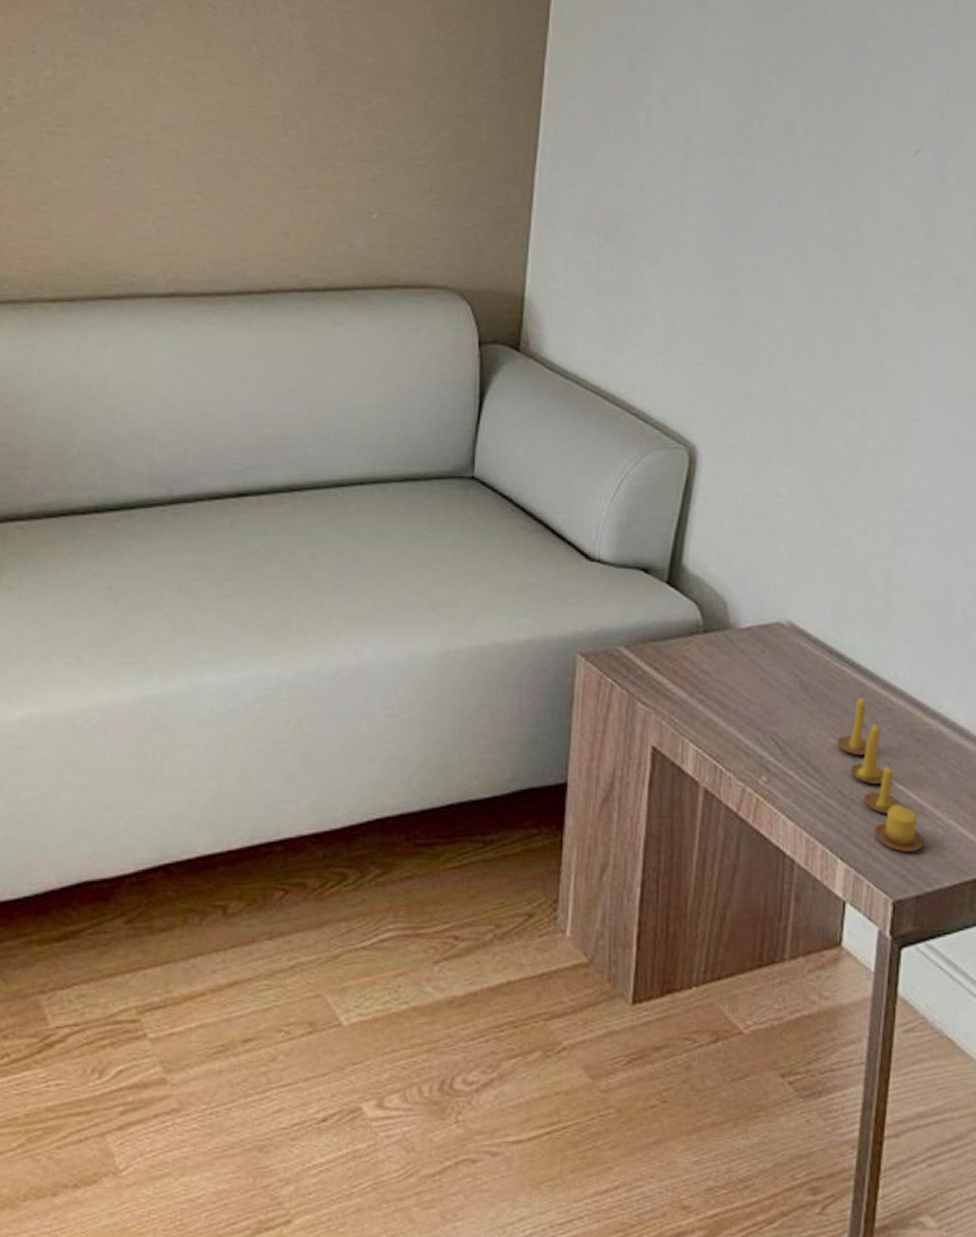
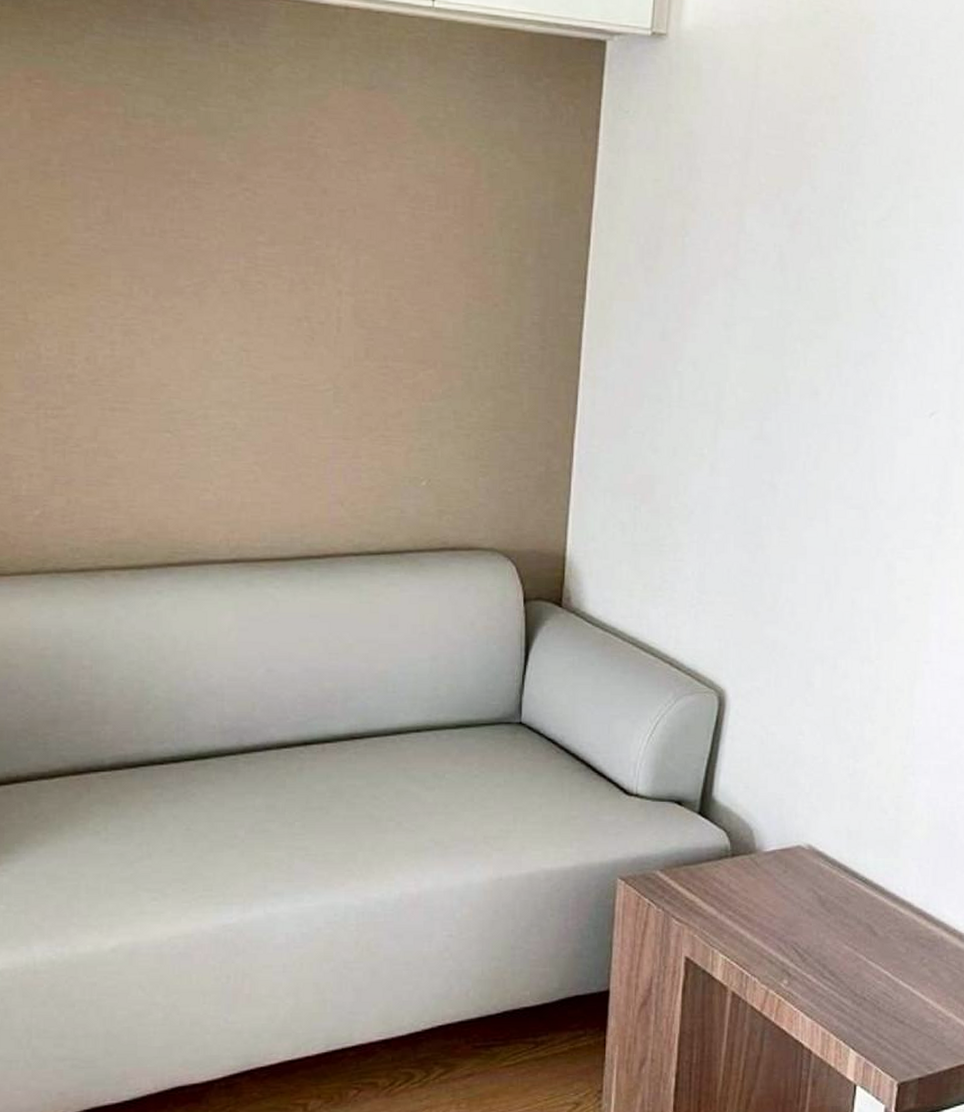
candle: present [838,693,924,852] -> none [851,906,927,1041]

